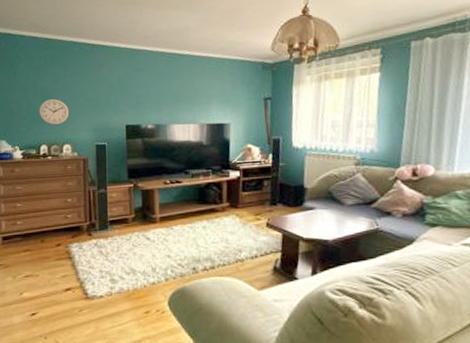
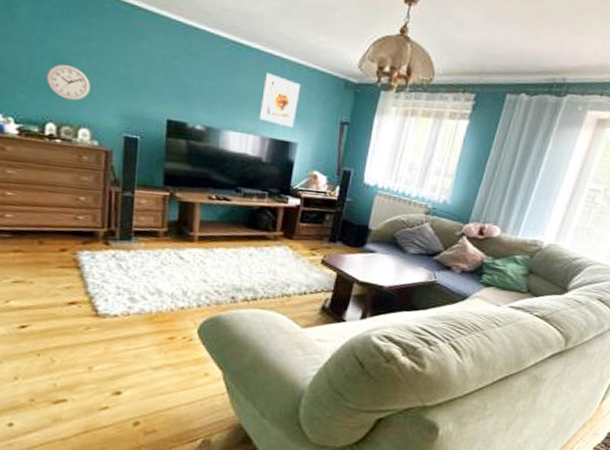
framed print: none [195,71,227,112] -> present [258,73,301,128]

